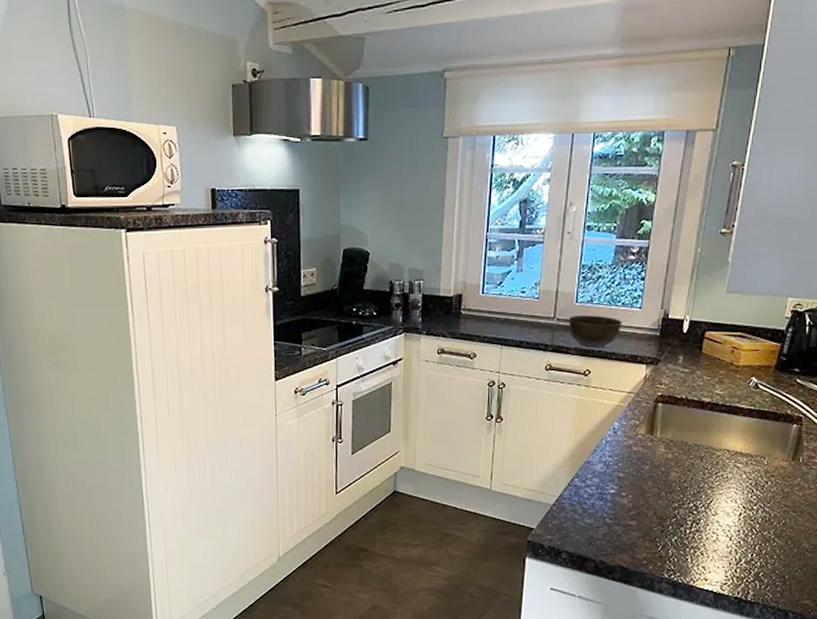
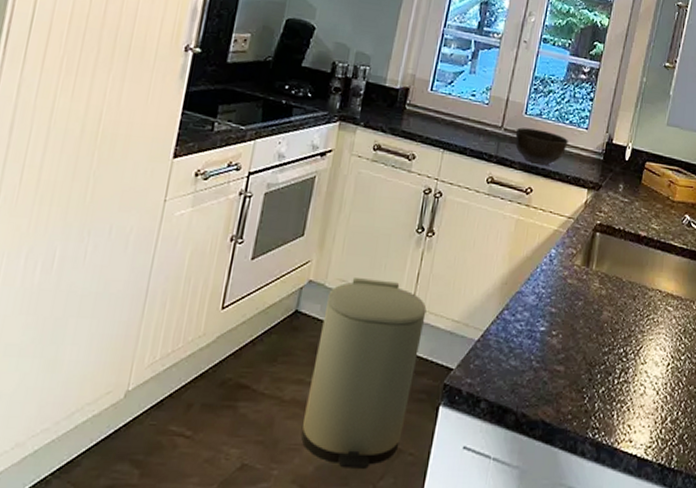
pedal bin: none [414,461,504,606] -> present [301,278,427,469]

